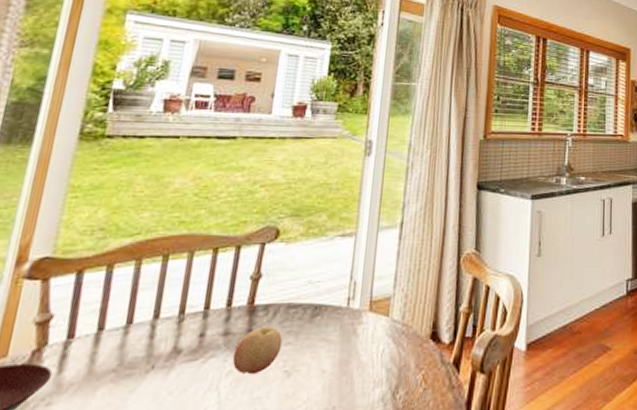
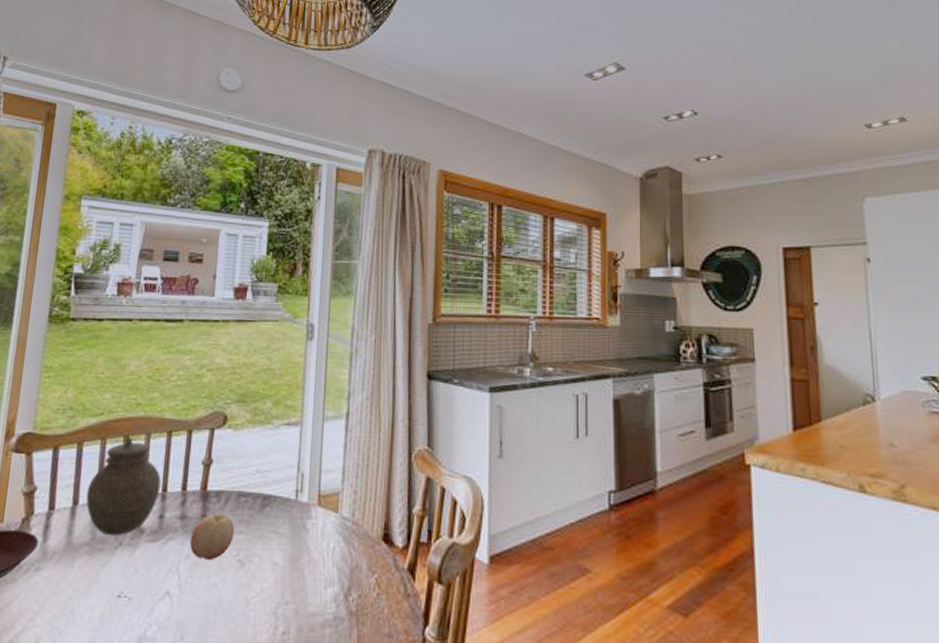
jar: none [114,255,204,360] -> present [86,436,161,536]

